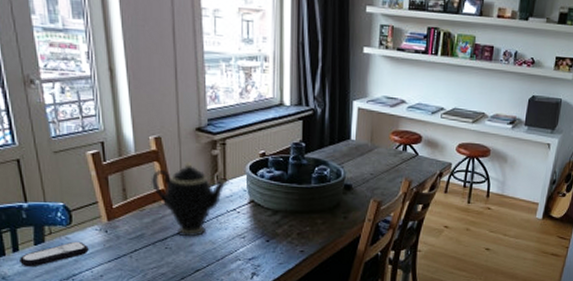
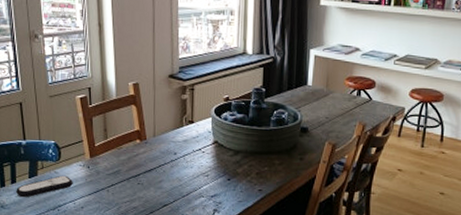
teapot: present [150,161,229,237] -> none [128,105,196,174]

